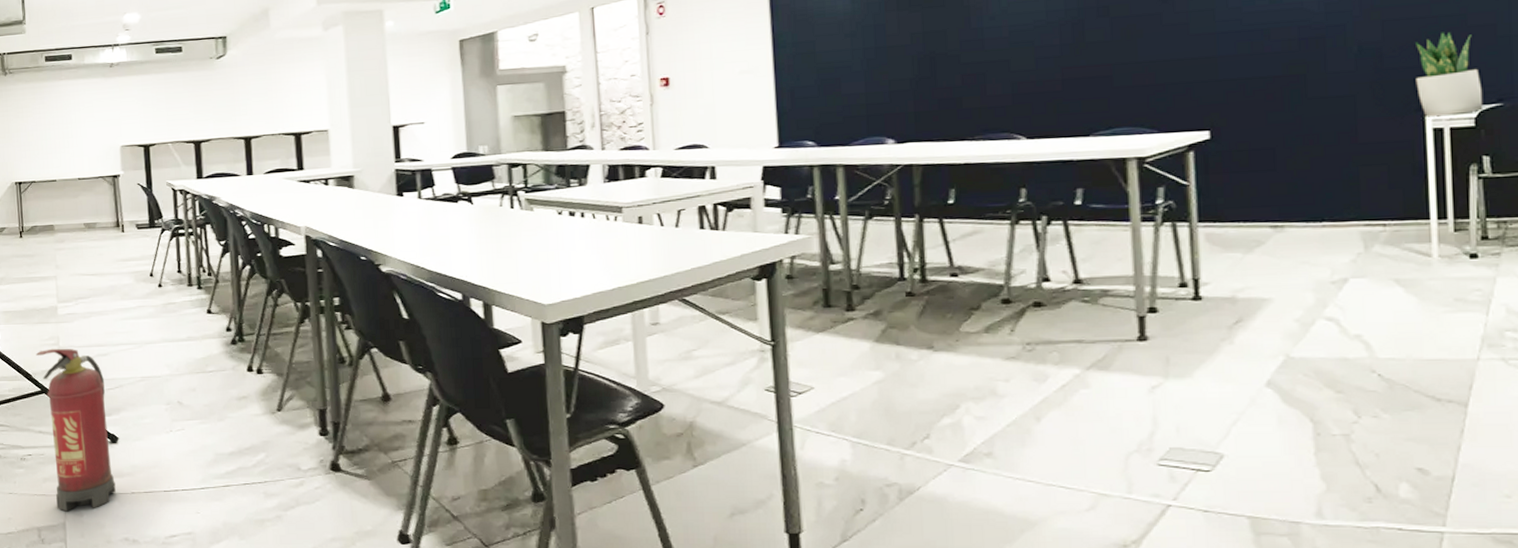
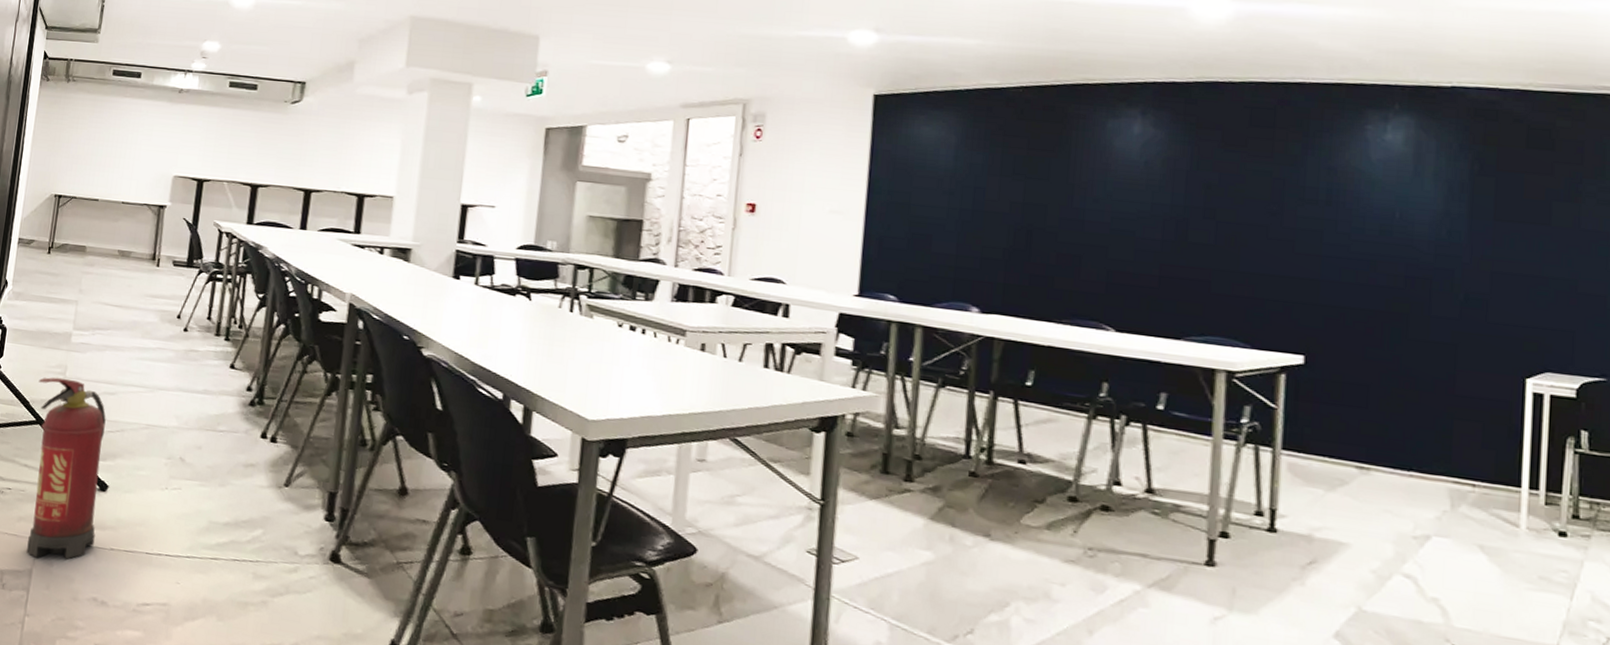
planter: present [1416,31,1484,118] -> none [1519,294,1587,384]

